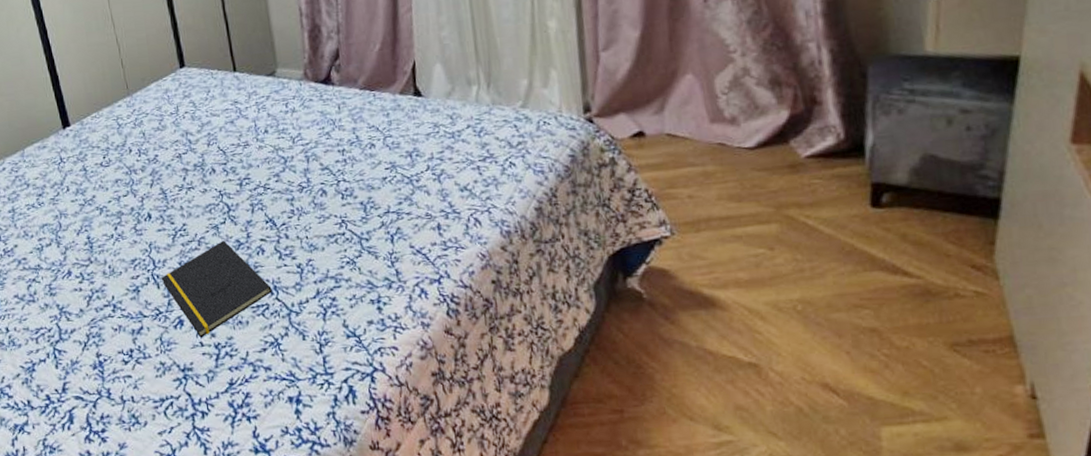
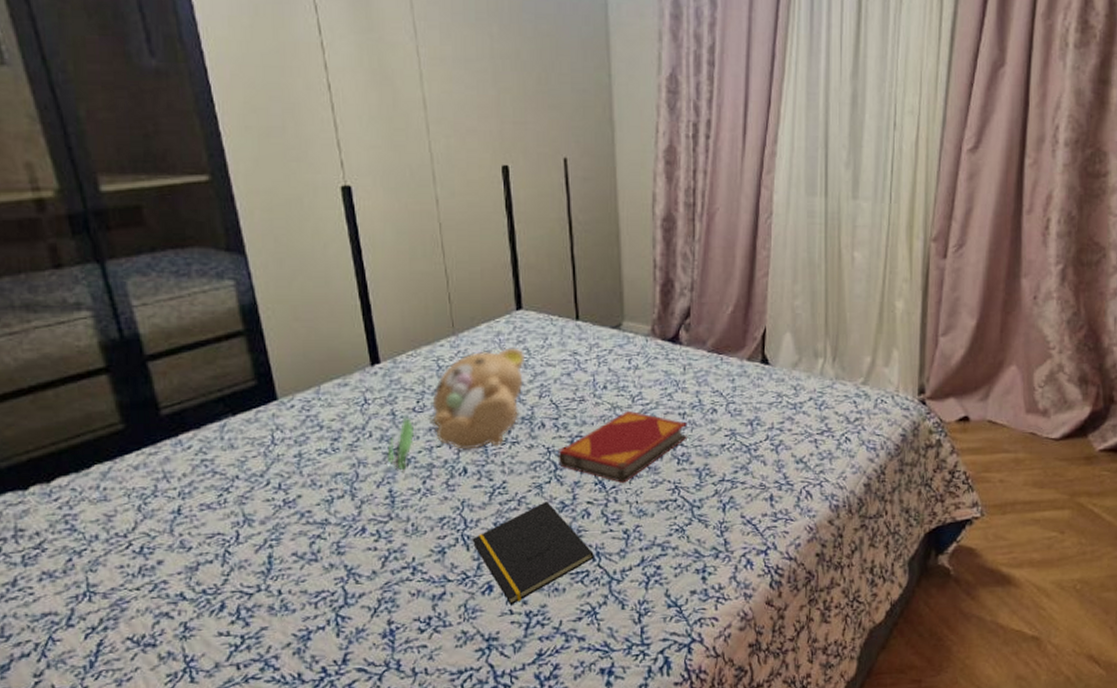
teddy bear: none [82,102,193,218] -> present [387,347,526,470]
hardback book: none [229,151,350,220] -> present [557,410,689,483]

